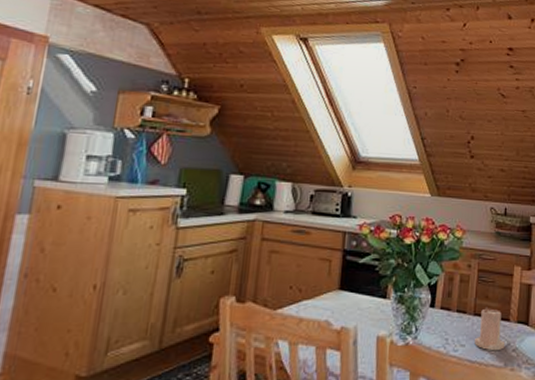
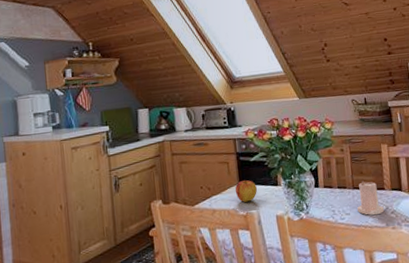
apple: none [332,285,360,314] -> present [235,179,257,202]

